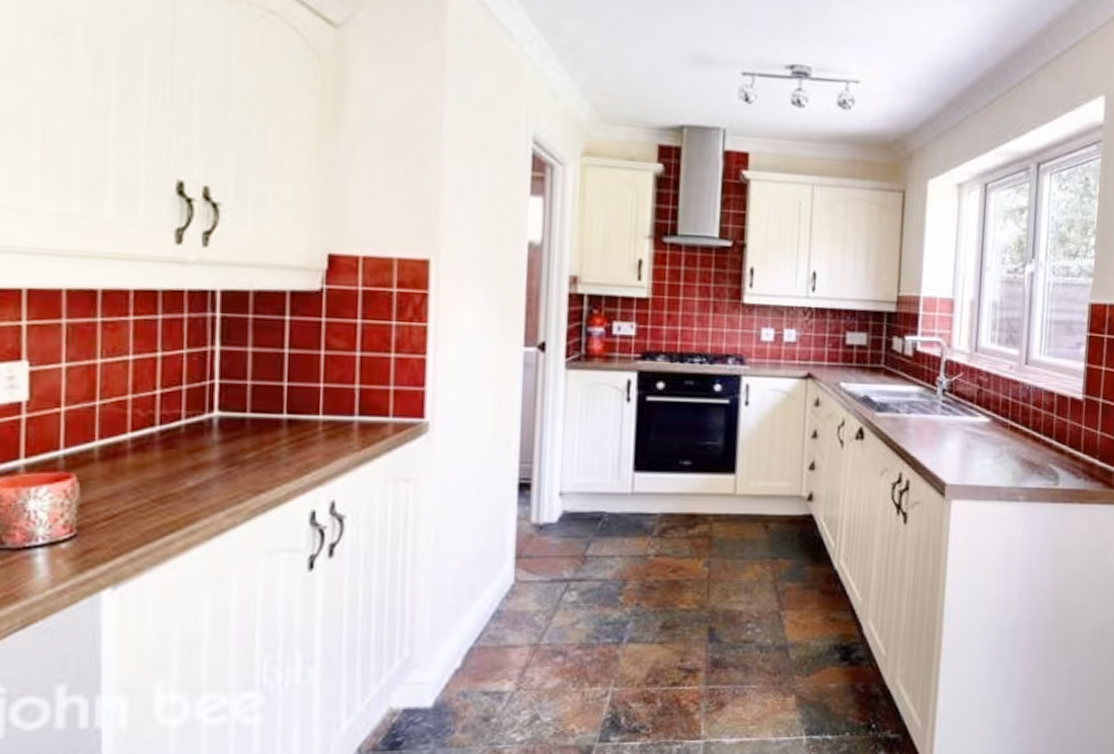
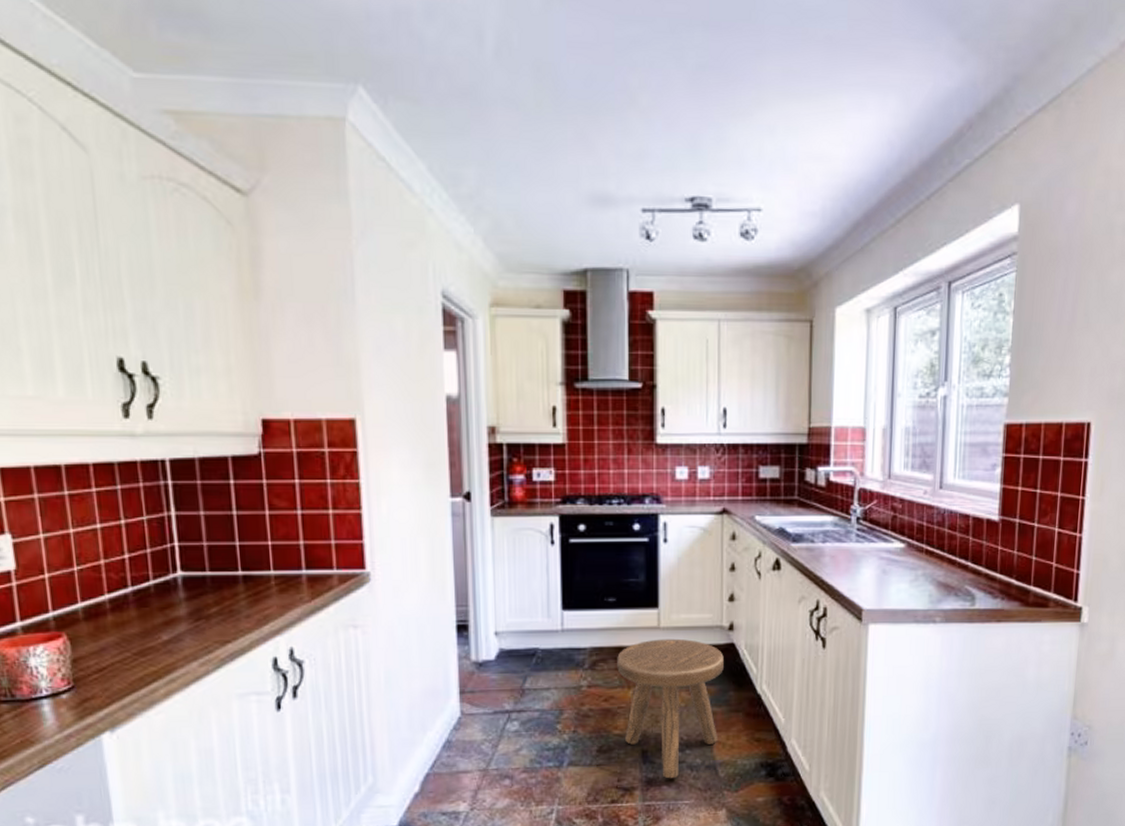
stool: none [688,507,801,660] -> present [617,638,724,779]

